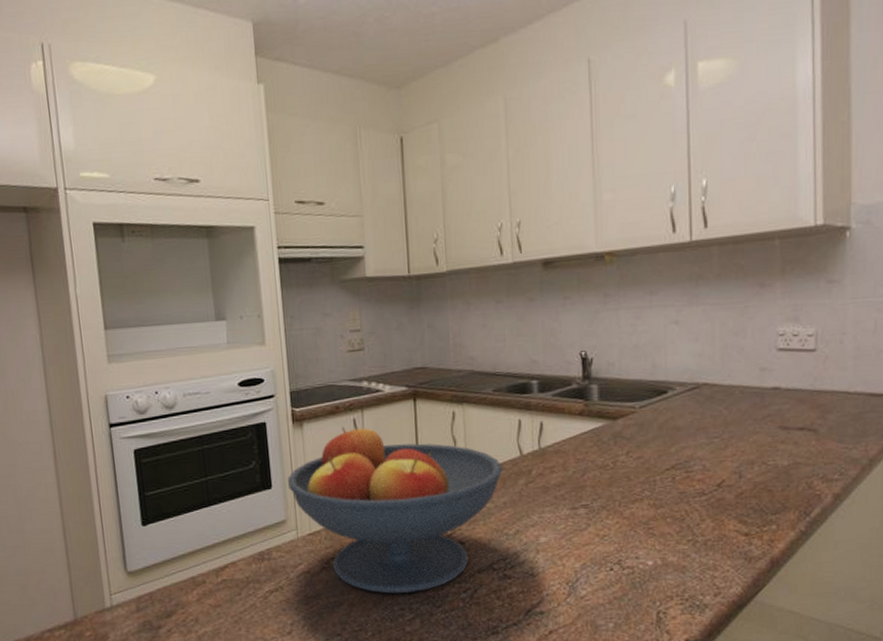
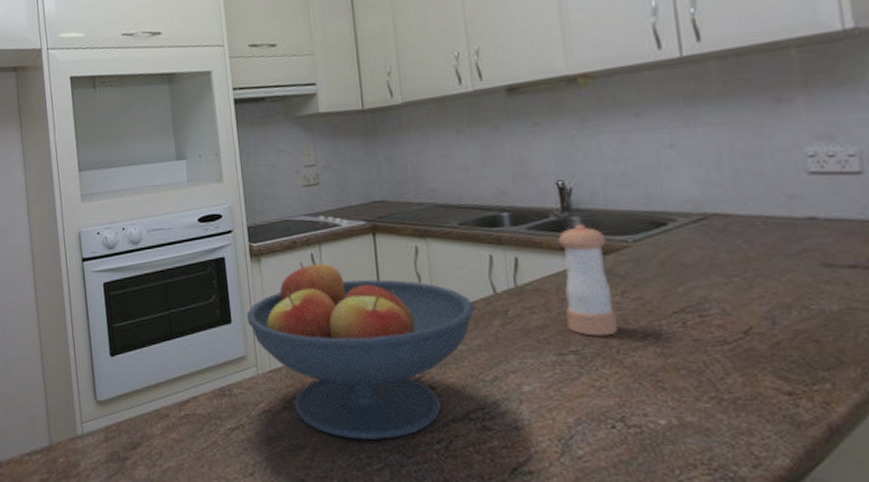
pepper shaker: none [578,391,622,492] -> present [558,223,618,336]

